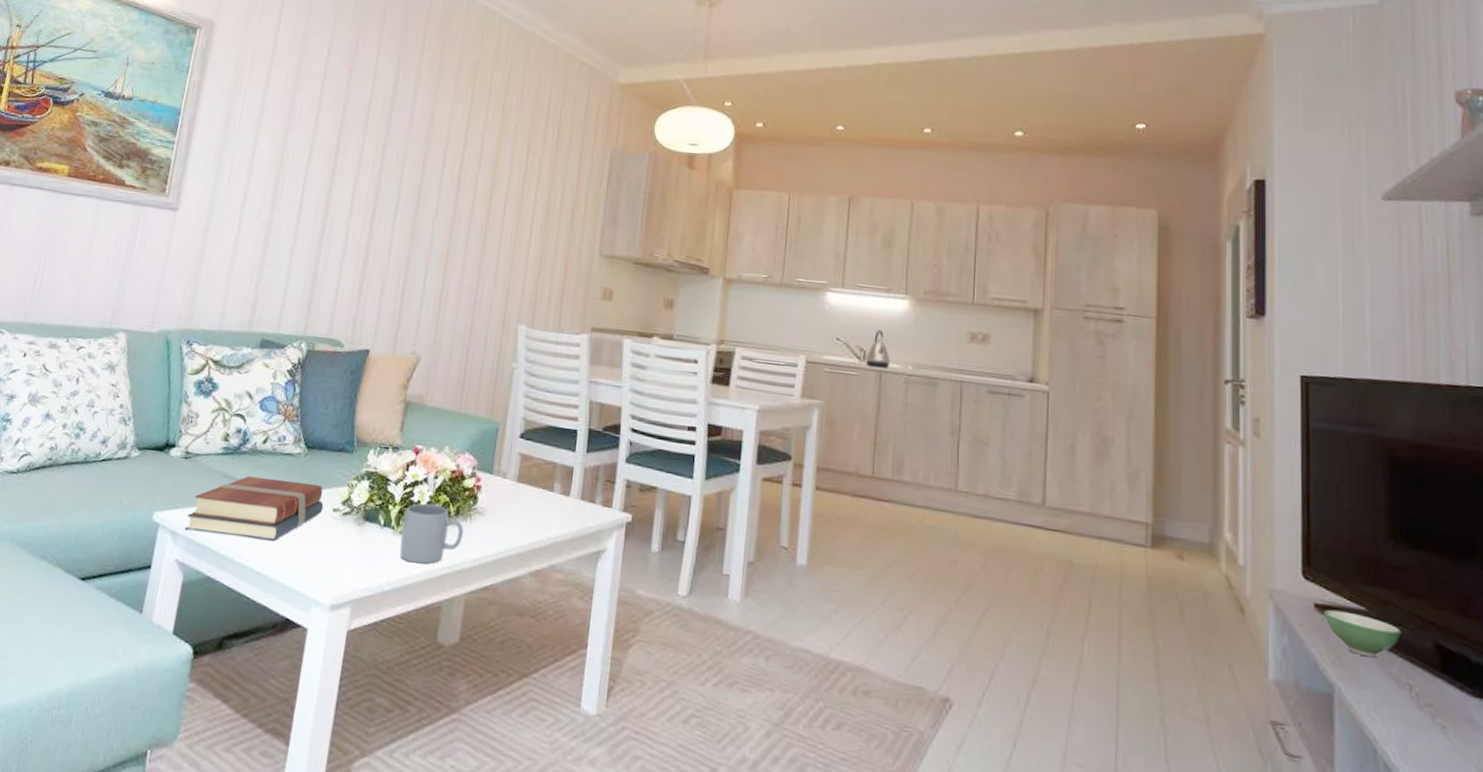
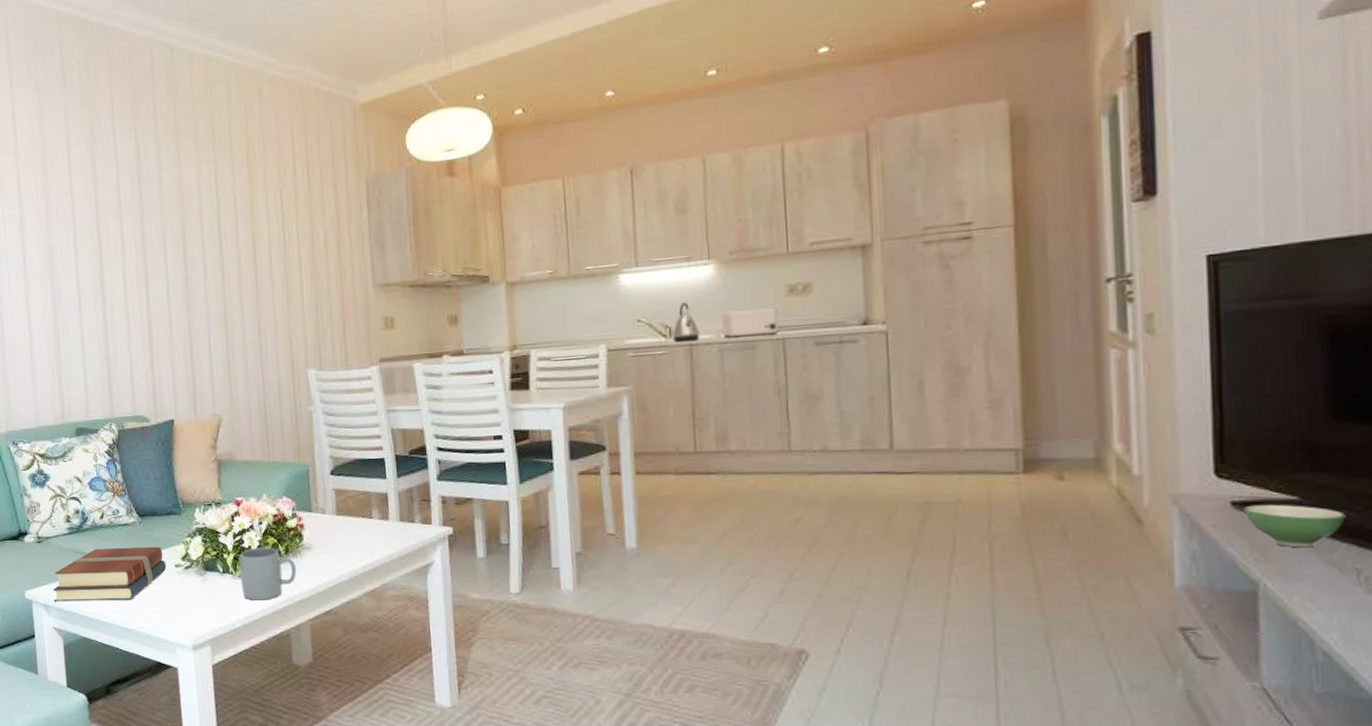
toaster: none [910,346,959,377] -> present [721,308,779,339]

